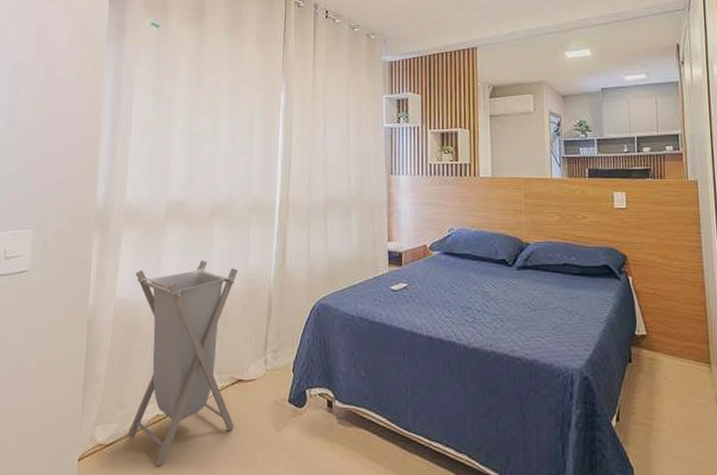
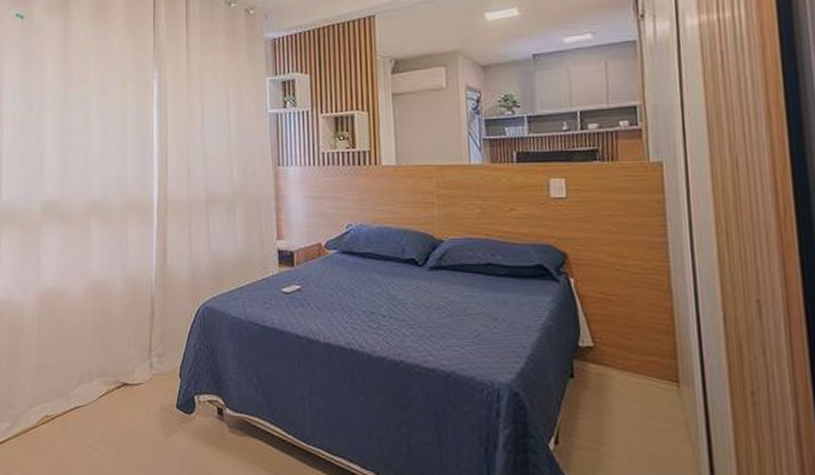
laundry hamper: present [127,260,238,466] -> none [16,261,122,466]

